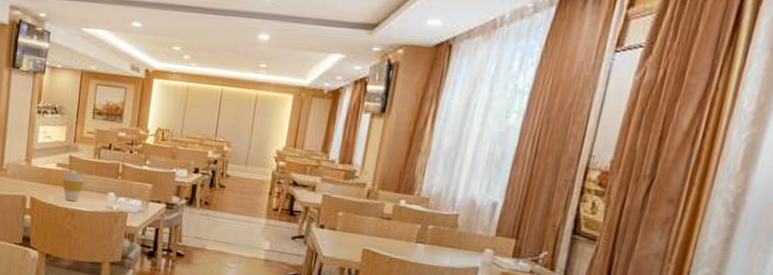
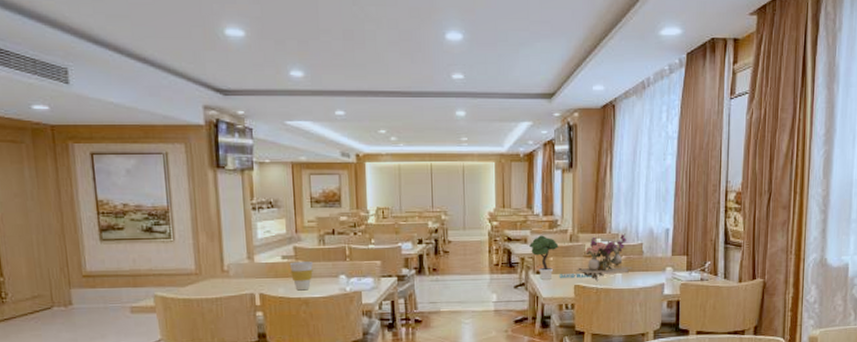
potted tree: none [317,185,387,244] -> present [530,235,592,281]
flower arrangement: none [367,196,441,249] -> present [575,233,633,281]

